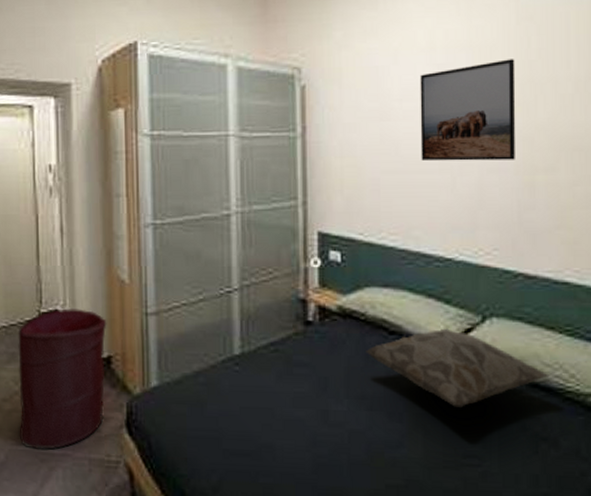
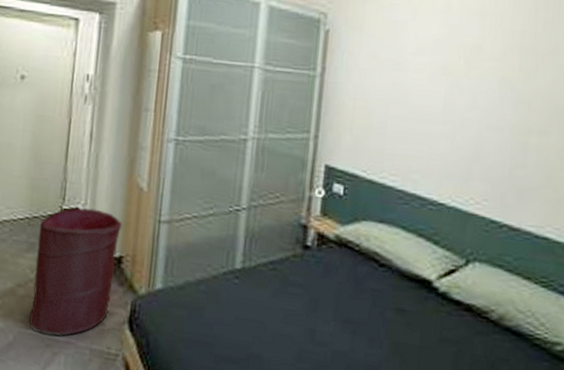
decorative pillow: present [366,328,550,407] -> none [356,267,522,342]
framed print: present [419,59,516,162] -> none [426,28,522,121]

